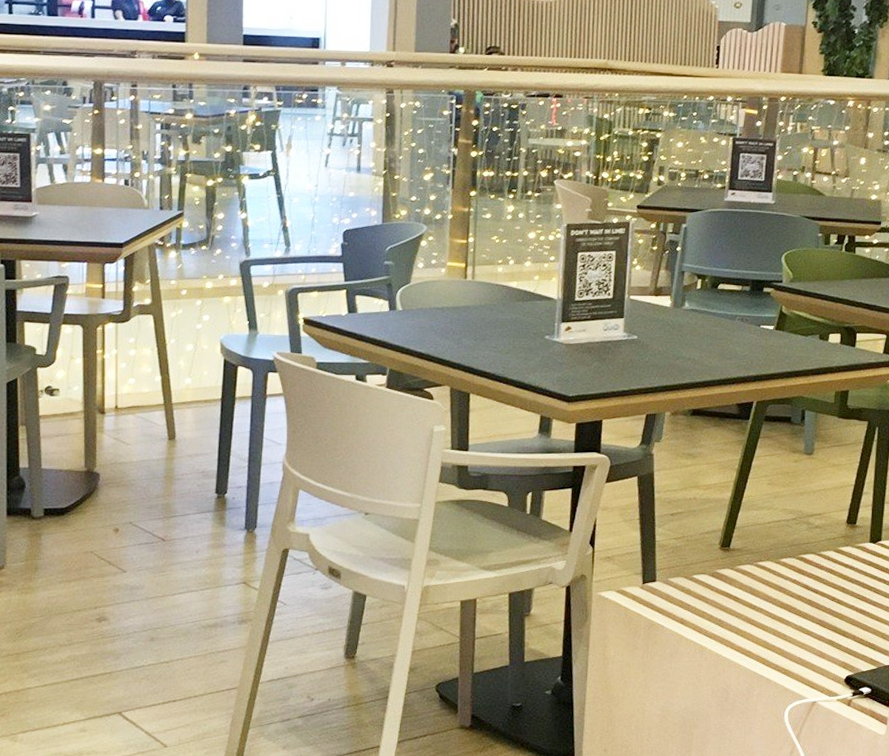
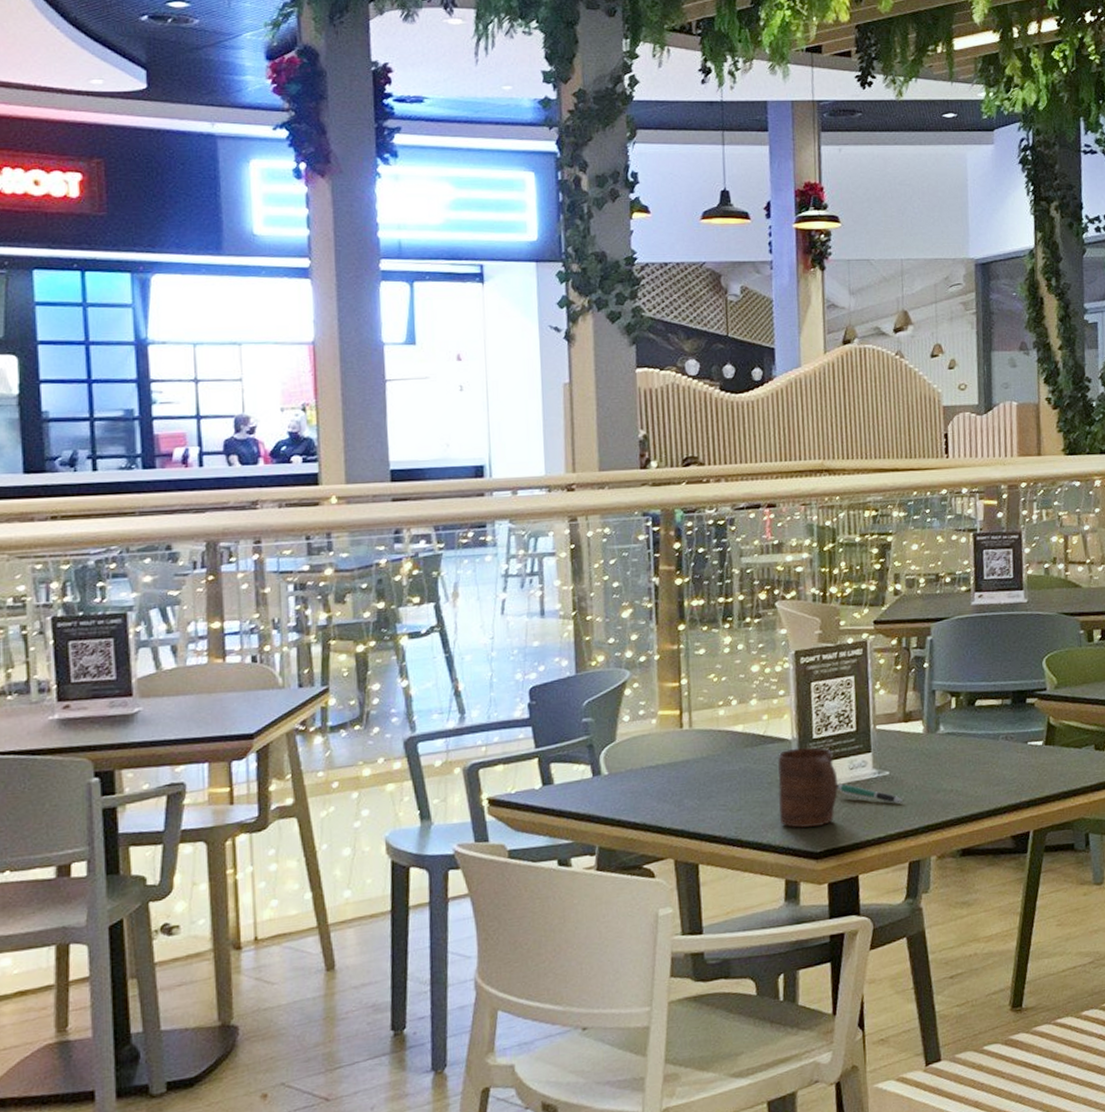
cup: none [540,307,593,375] -> present [777,747,838,829]
pen: none [591,341,646,363] -> present [836,783,903,803]

